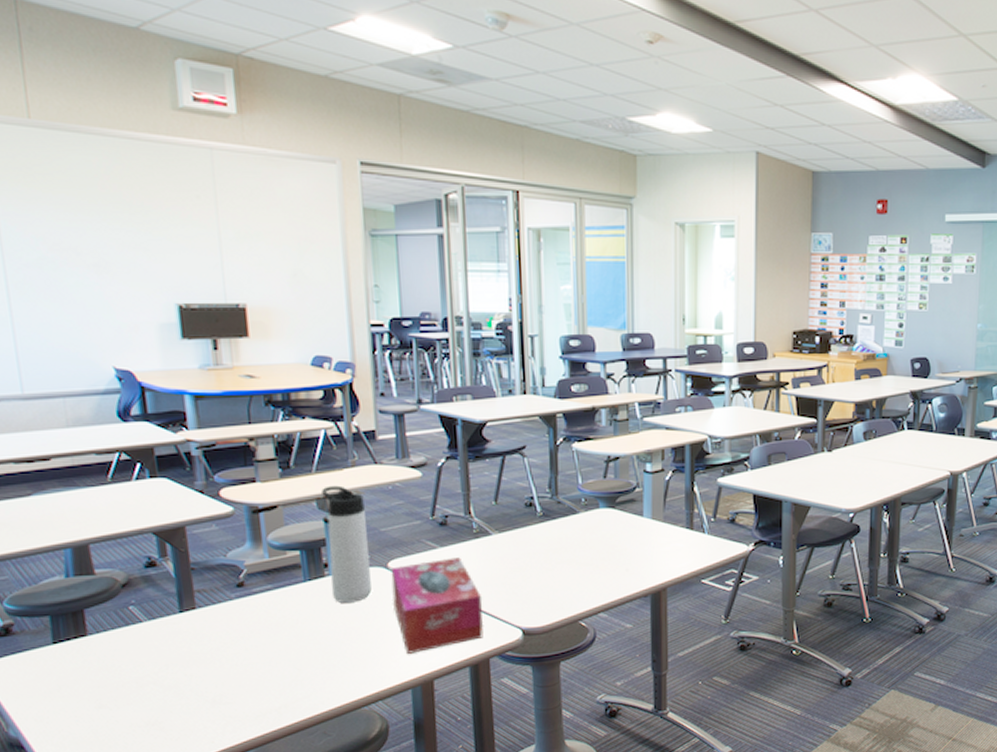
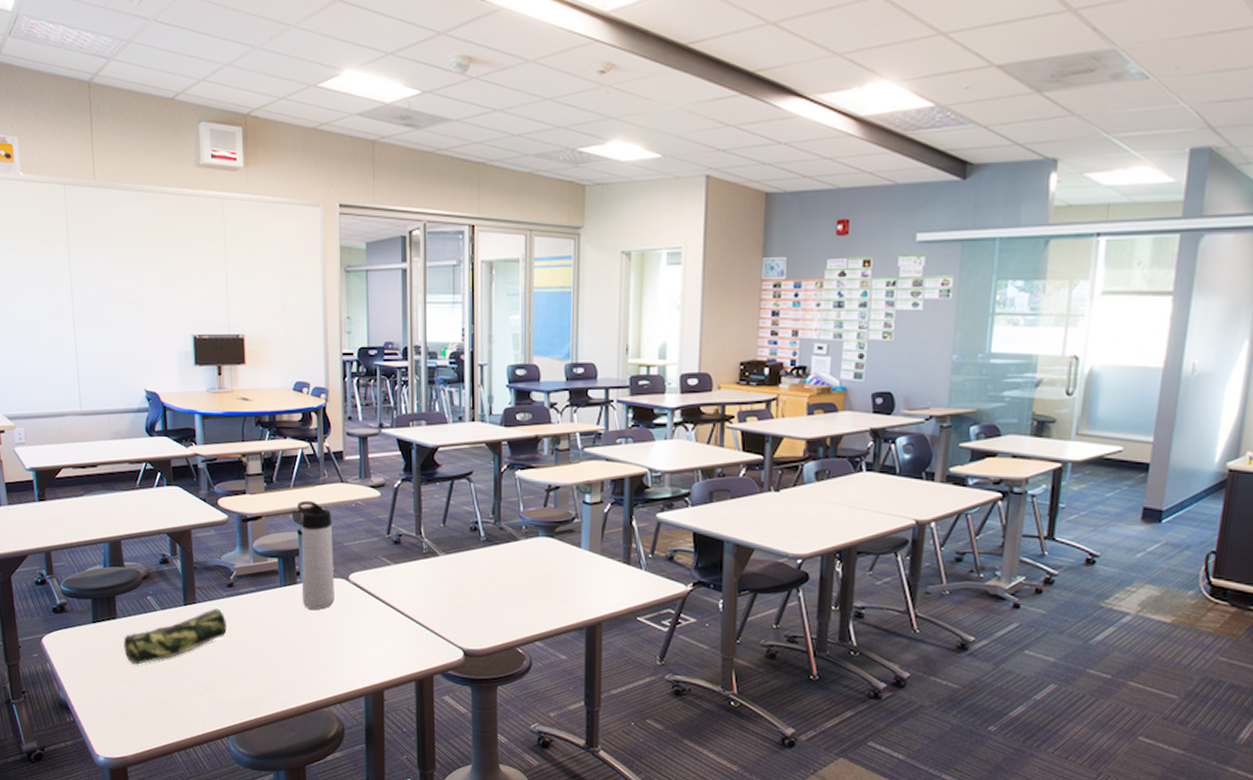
pencil case: none [97,612,238,688] -> present [123,608,227,666]
tissue box: present [390,557,484,654] -> none [351,575,430,663]

